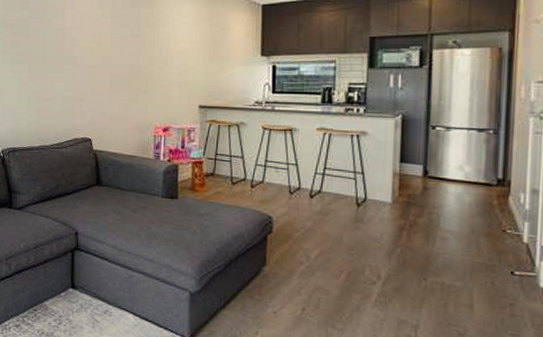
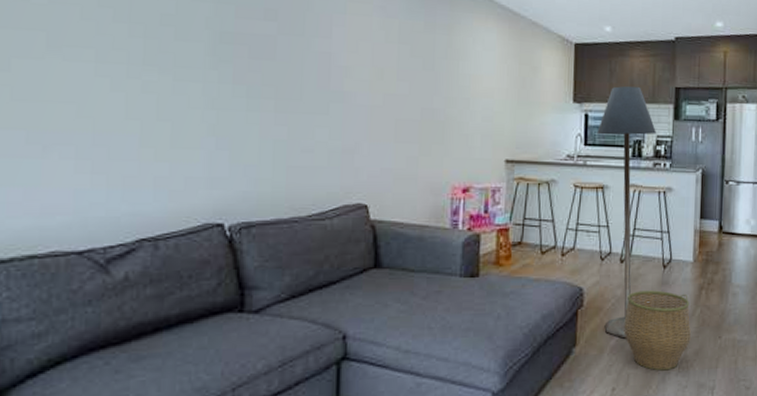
floor lamp: none [285,38,348,268] -> present [597,85,656,339]
basket: none [314,224,390,302] -> present [624,290,691,371]

